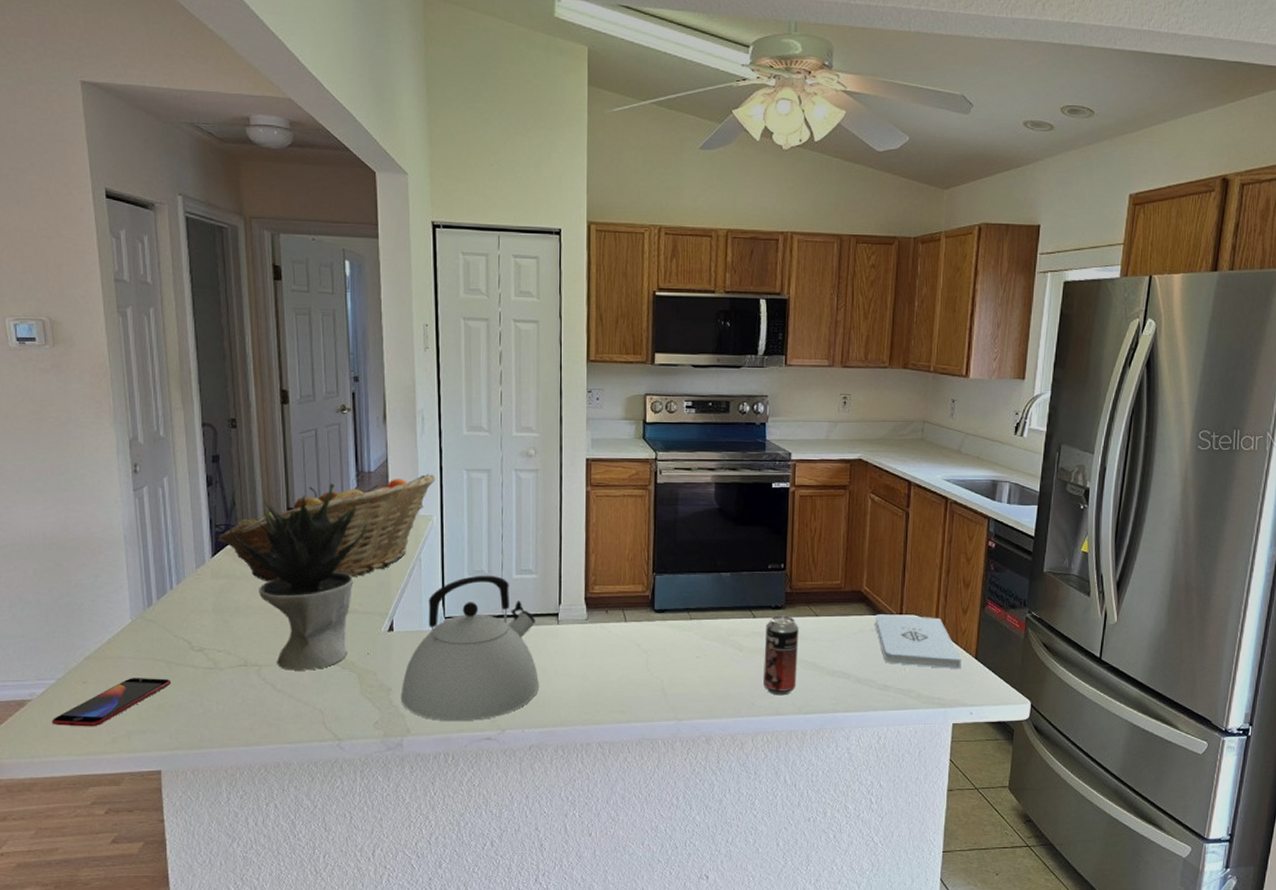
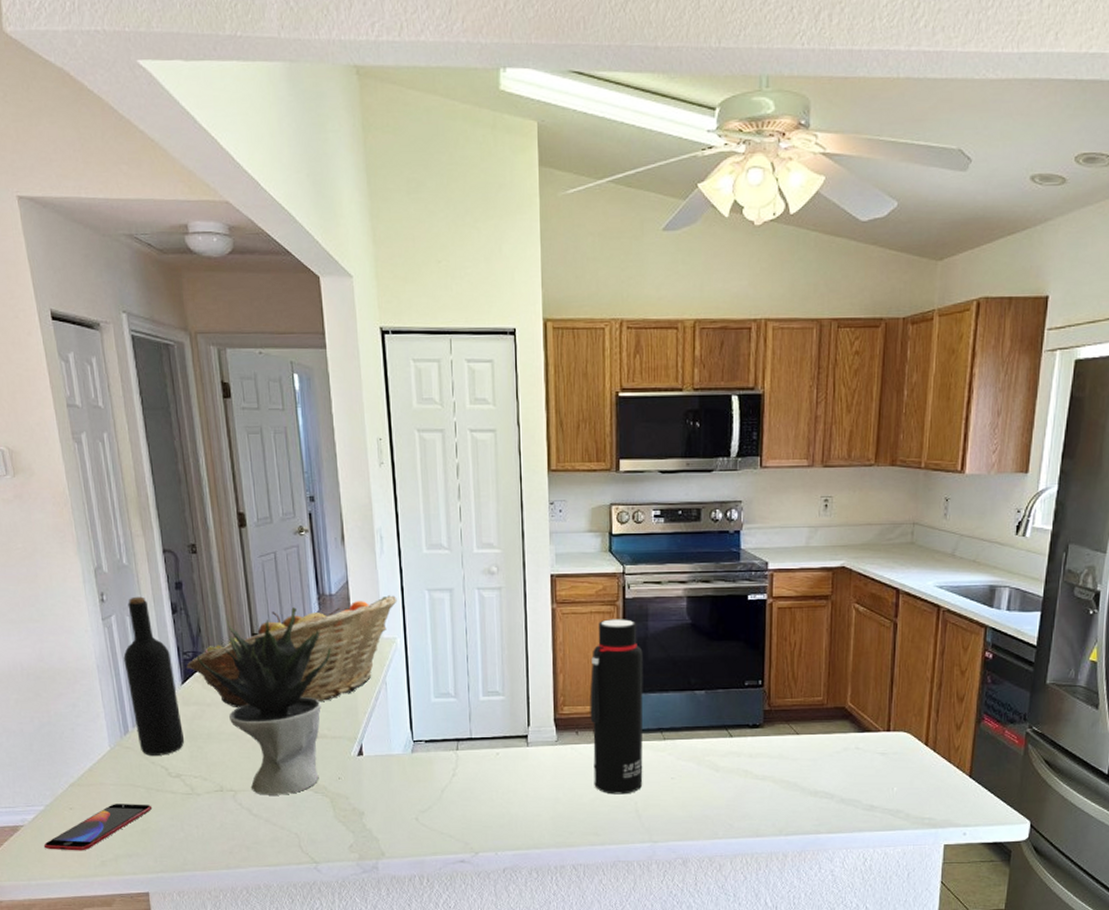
wine bottle: none [153,468,210,629] -> present [123,596,184,756]
kettle: present [400,575,539,722] -> none [373,697,511,845]
water bottle: none [620,502,672,673] -> present [589,619,643,795]
beverage can: present [763,615,799,696] -> none [742,734,778,817]
notepad: present [875,614,962,670] -> none [860,731,955,789]

